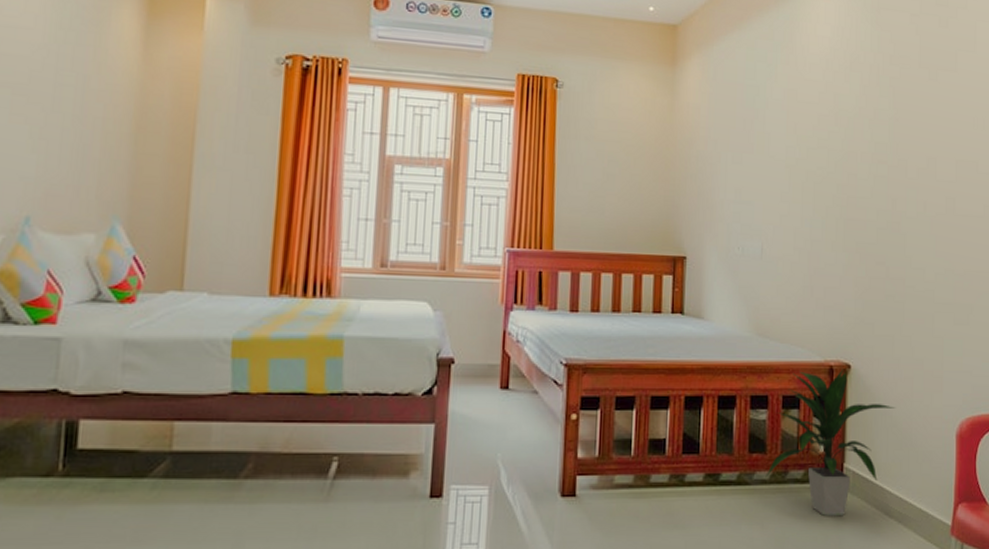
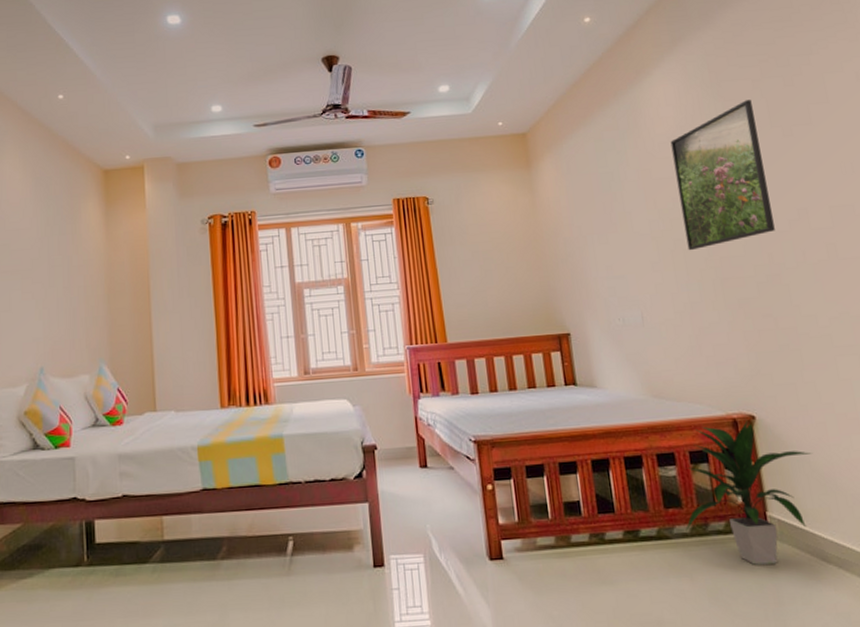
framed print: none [819,34,906,185] -> present [670,100,775,251]

